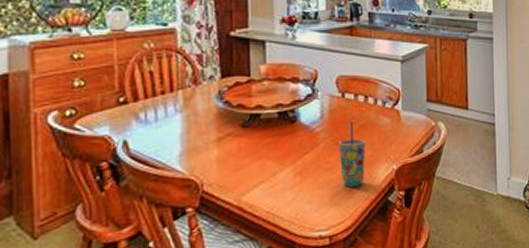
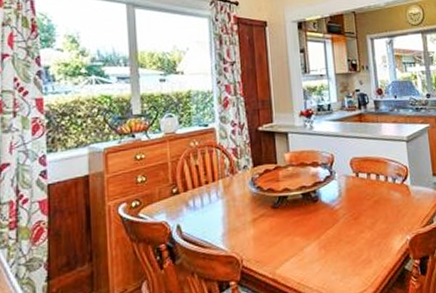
cup: present [338,121,365,187] -> none [356,197,382,258]

